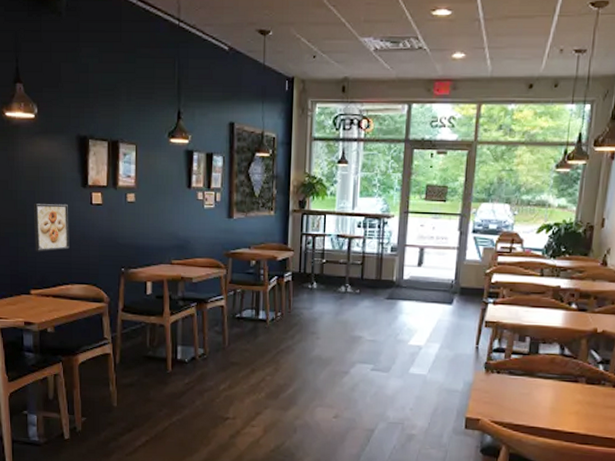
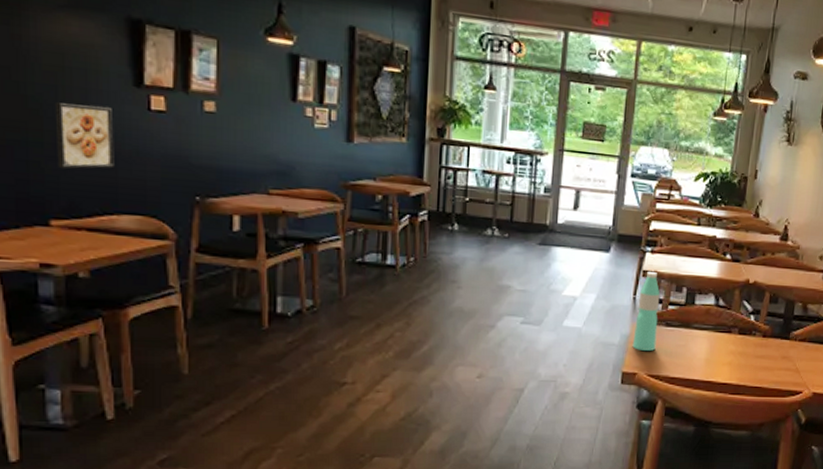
water bottle: none [475,321,503,398] -> present [632,271,661,351]

